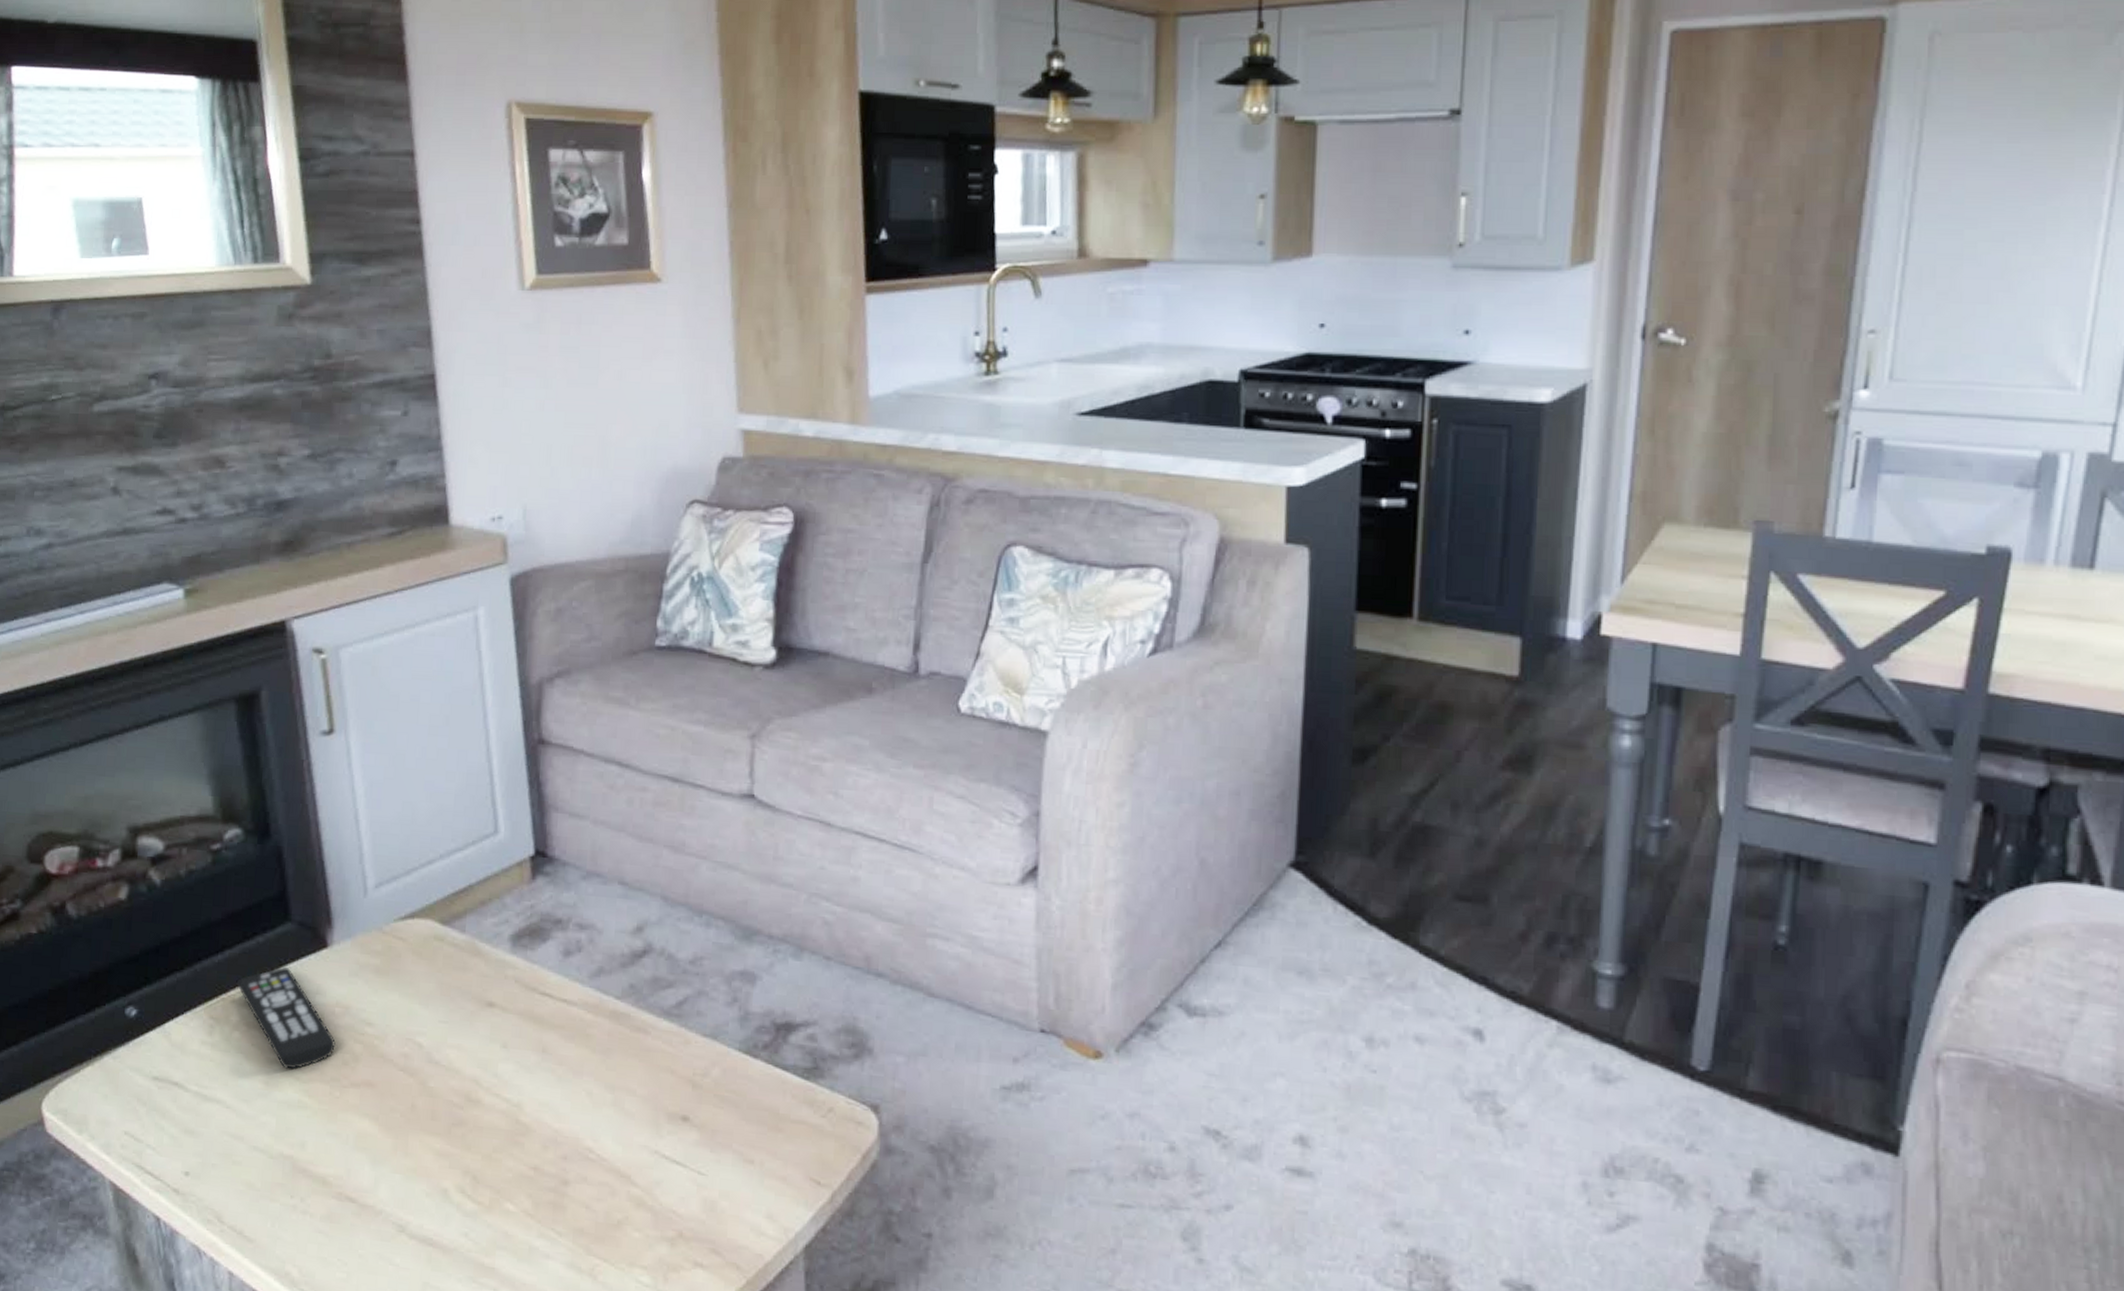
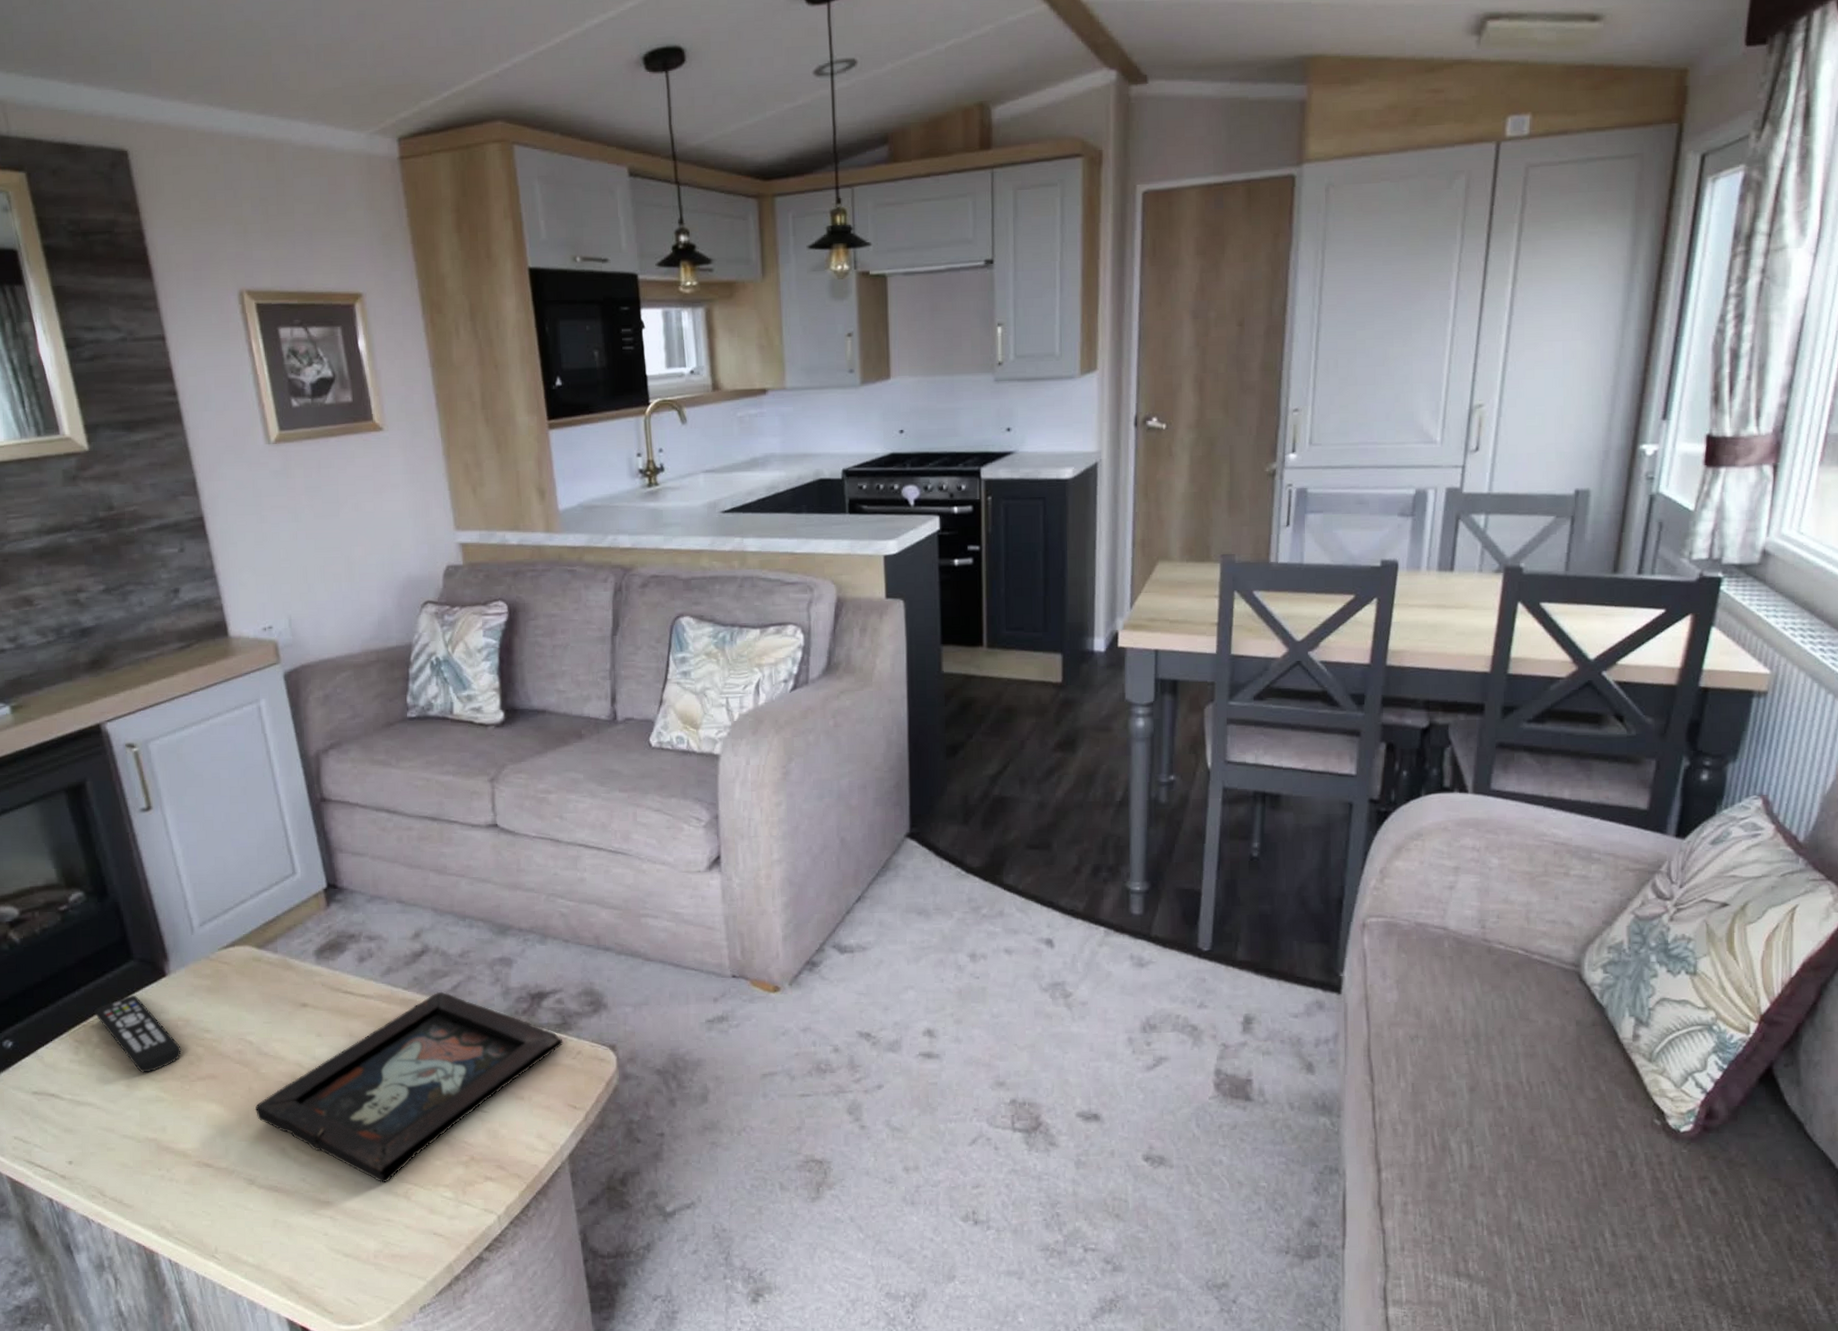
decorative tray: none [416,1006,812,1254] -> present [255,991,563,1183]

